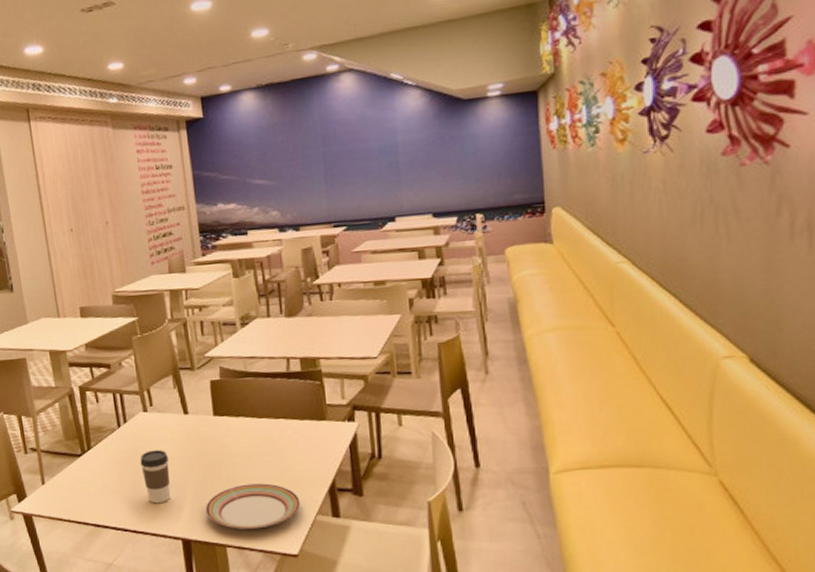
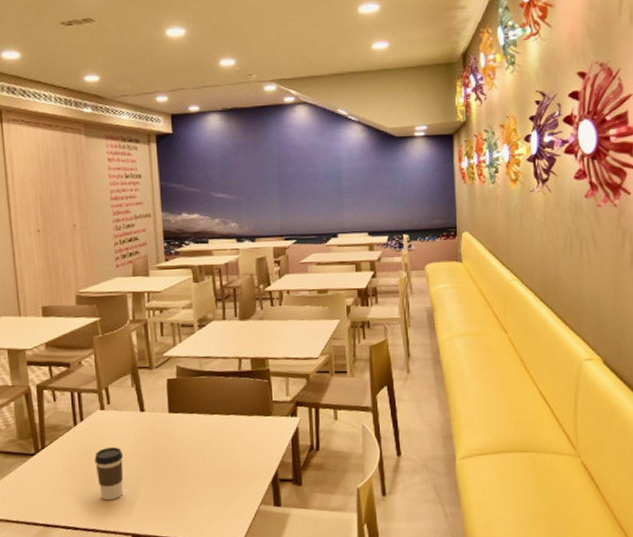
plate: present [205,483,301,529] -> none [156,476,246,522]

